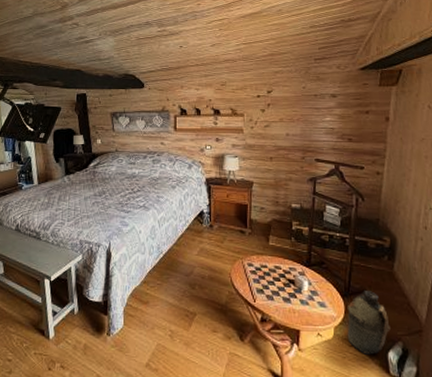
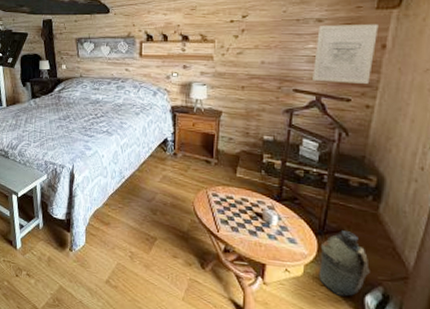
wall art: none [331,99,382,152] -> present [313,24,378,84]

